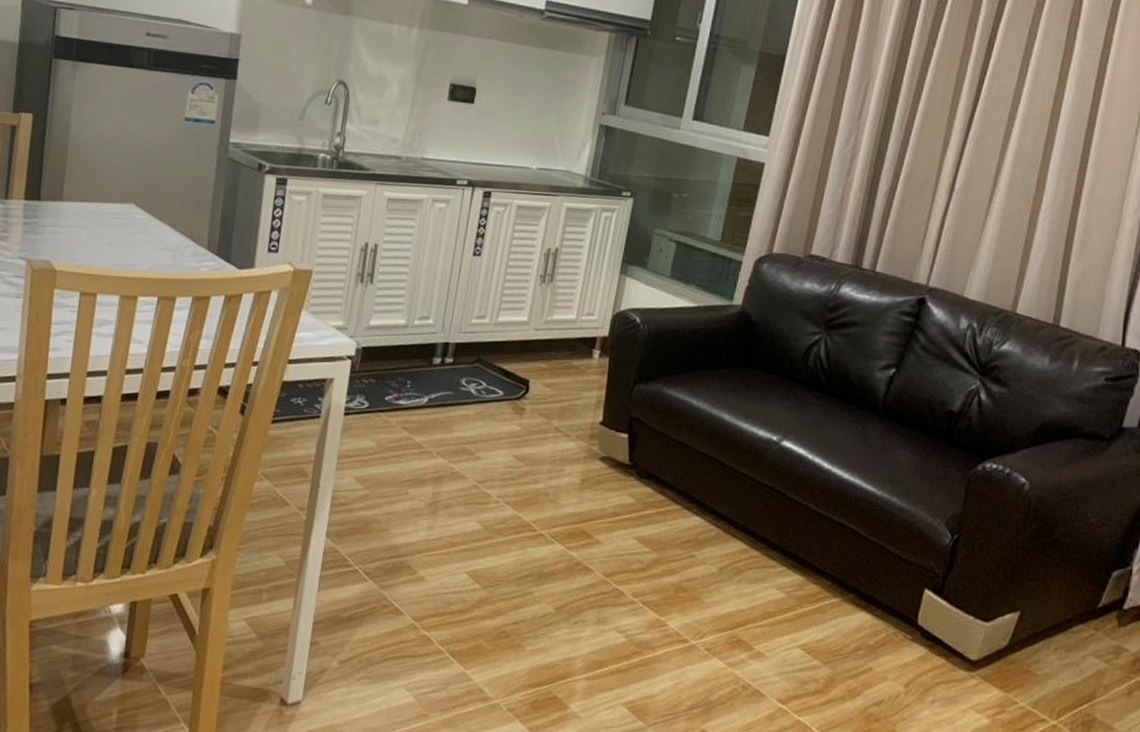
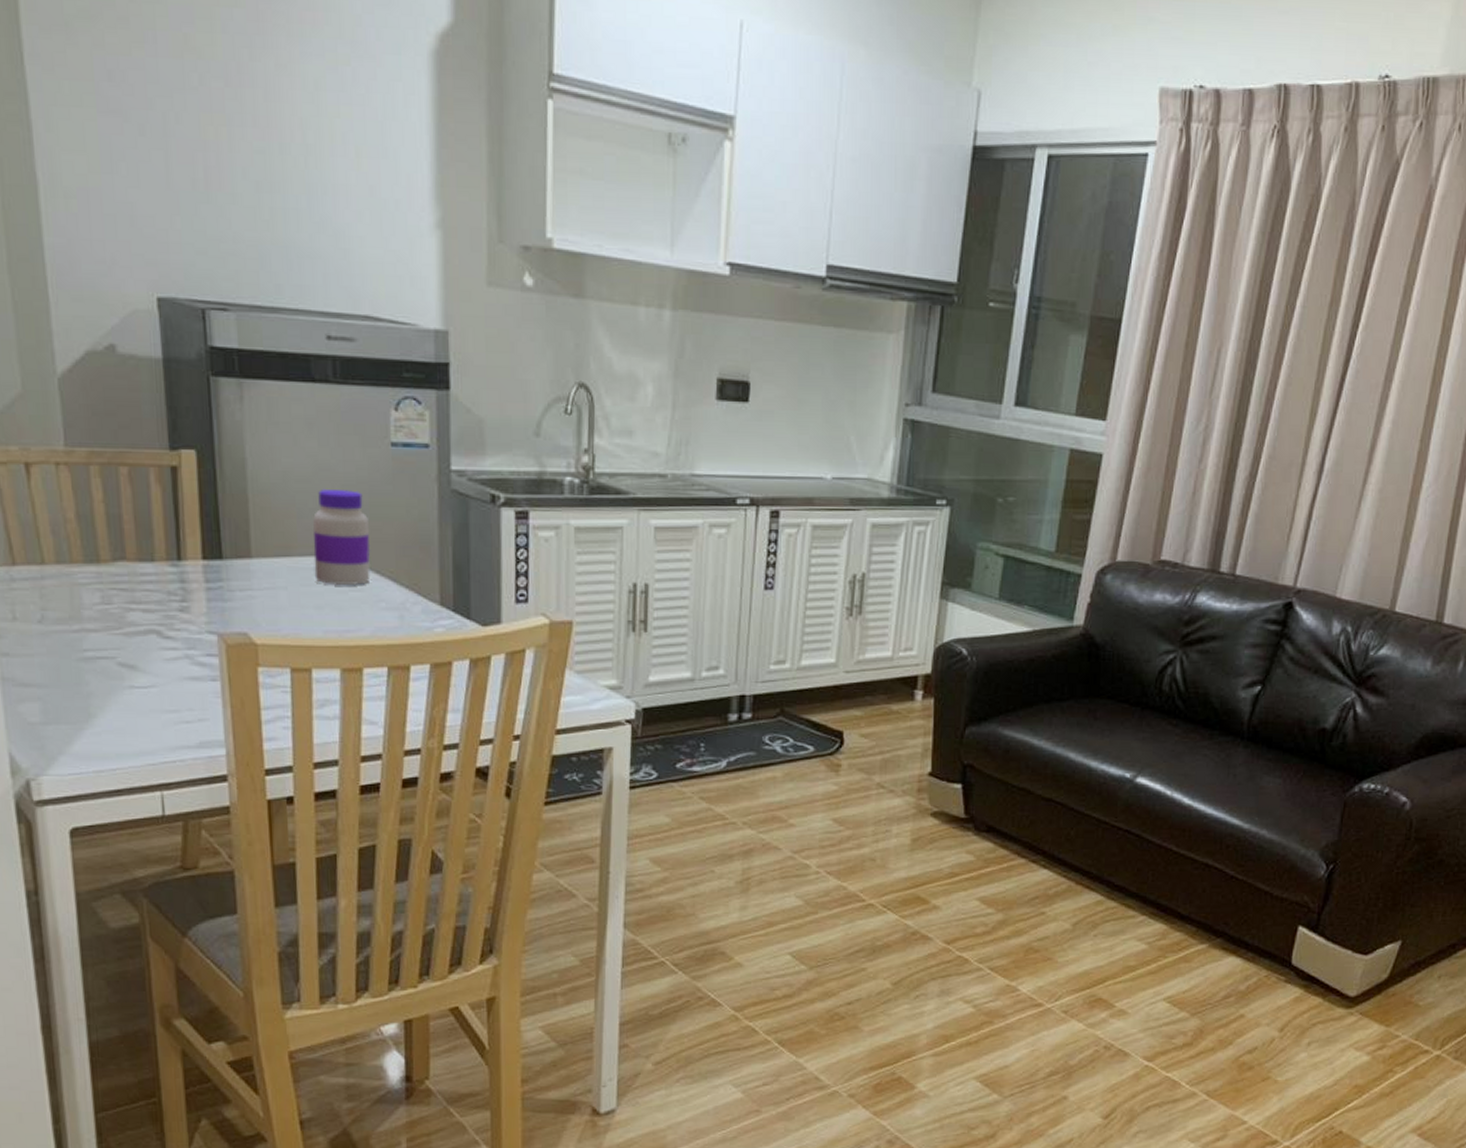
jar: none [110,150,159,229] -> present [313,488,371,586]

